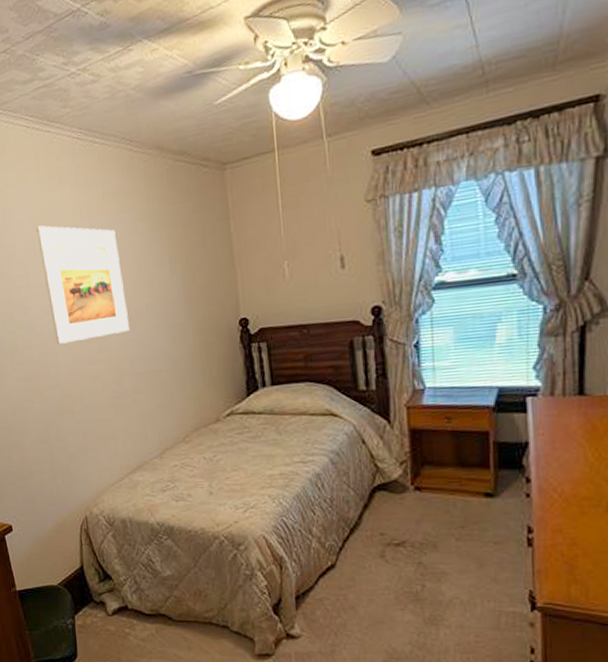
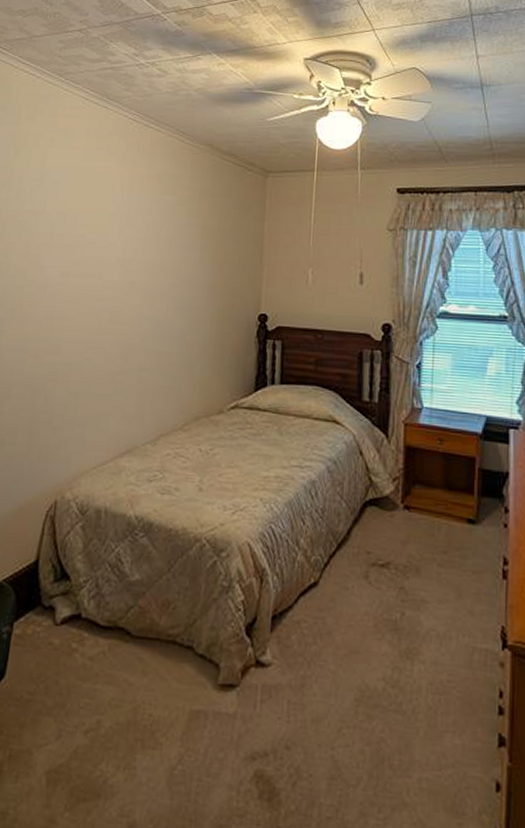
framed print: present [36,225,129,344] -> none [66,190,152,309]

